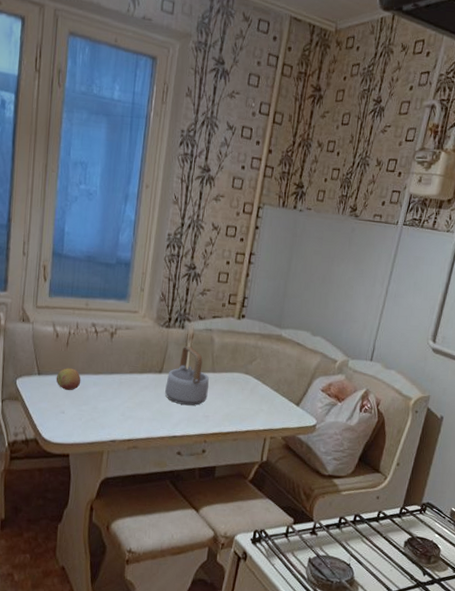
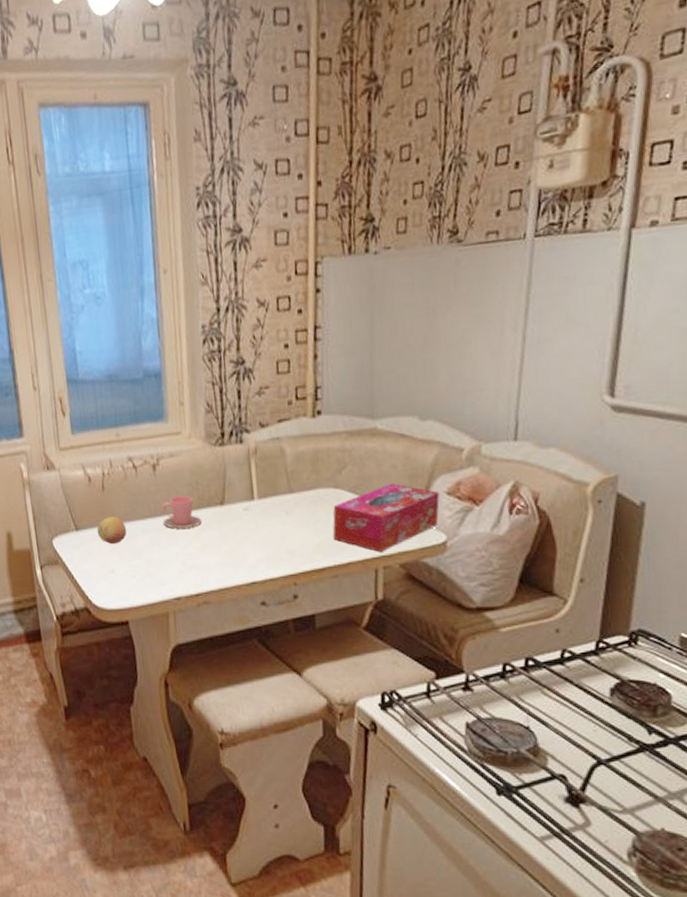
cup: none [111,360,143,387] -> present [162,495,202,529]
teapot: present [165,346,209,405] -> none [231,464,289,541]
tissue box: none [238,377,316,426] -> present [332,483,440,552]

